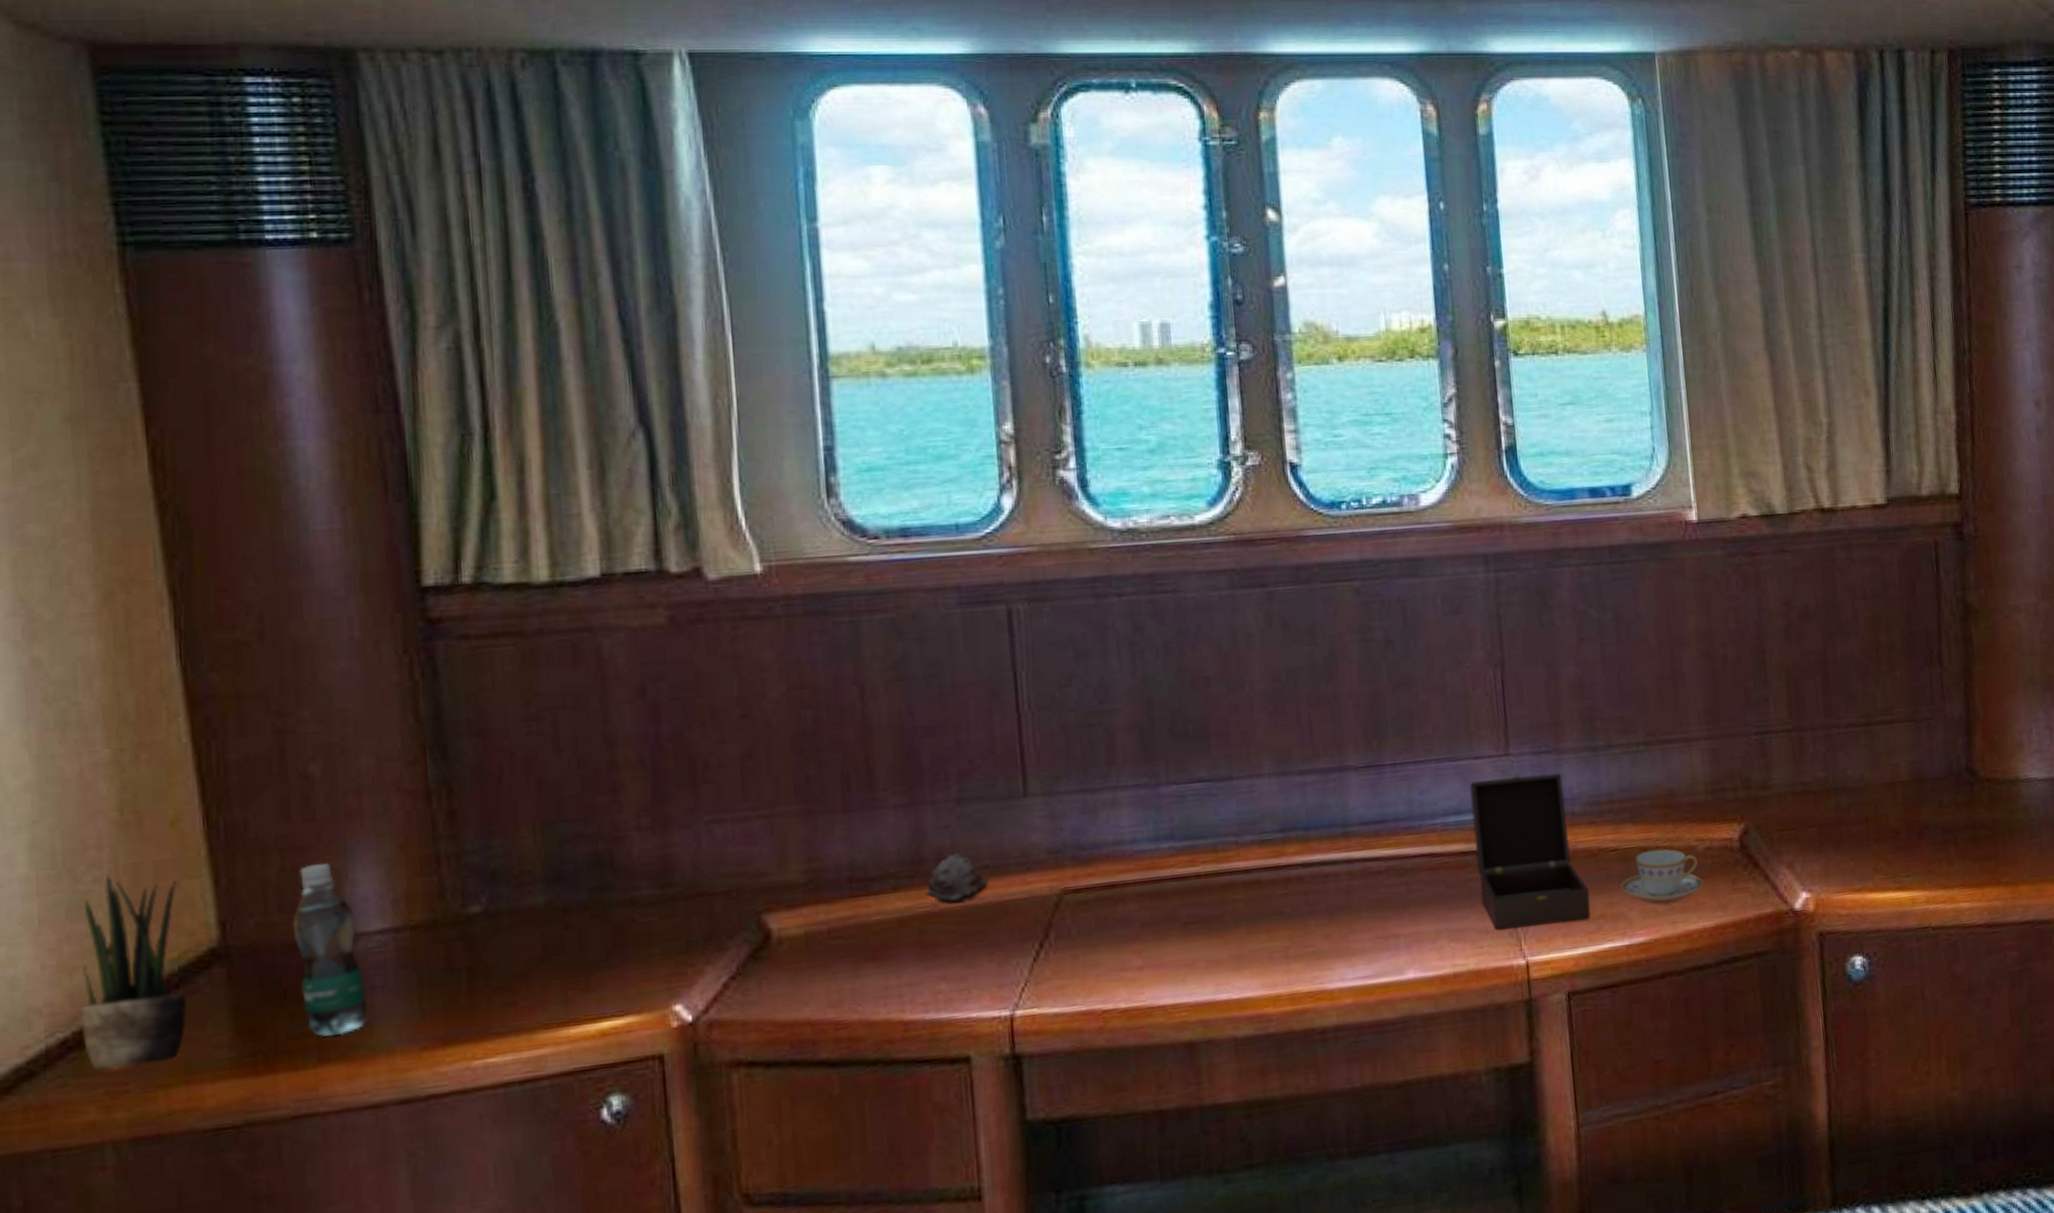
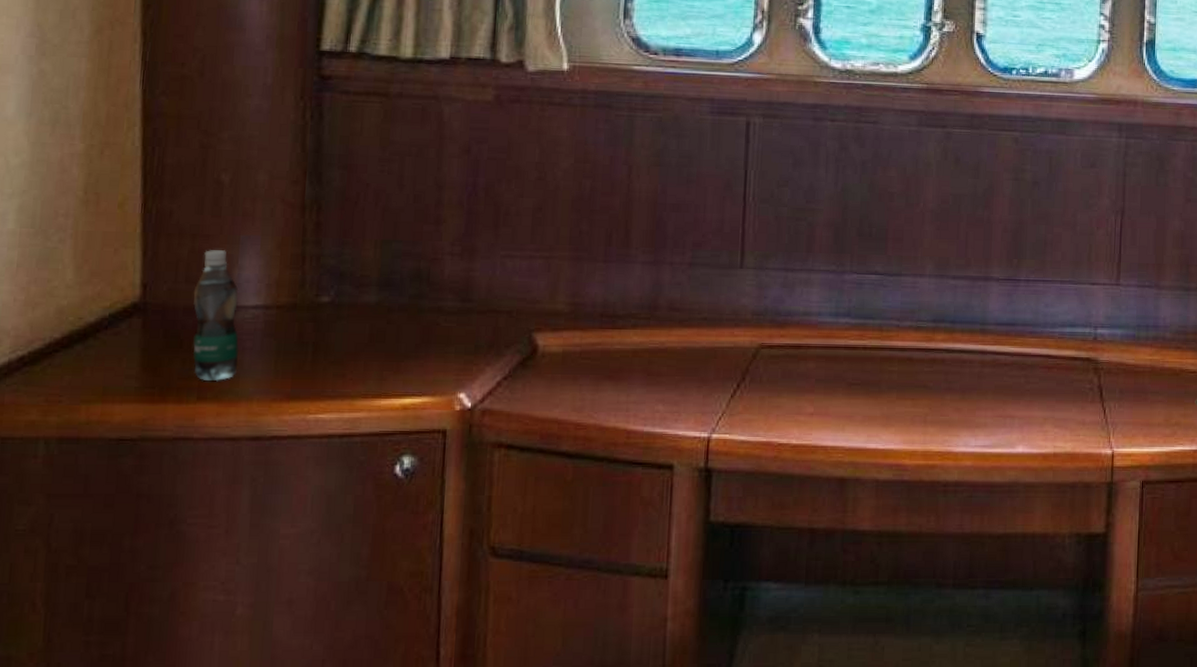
potted plant: present [81,874,188,1070] -> none [35,237,117,384]
seashell: present [925,852,989,903] -> none [657,305,705,343]
jewelry box: present [1470,773,1590,930] -> none [1082,301,1169,424]

